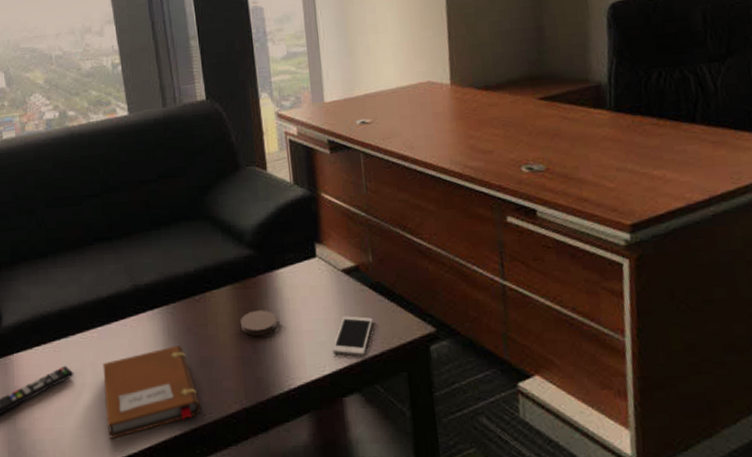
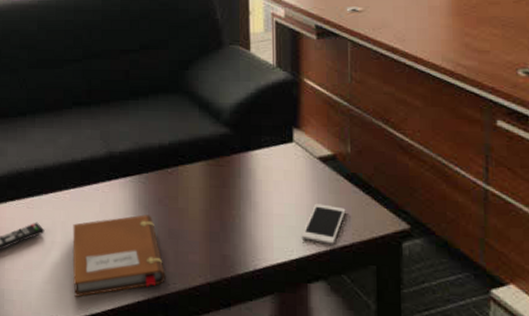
coaster: present [240,310,278,336] -> none [211,189,249,214]

